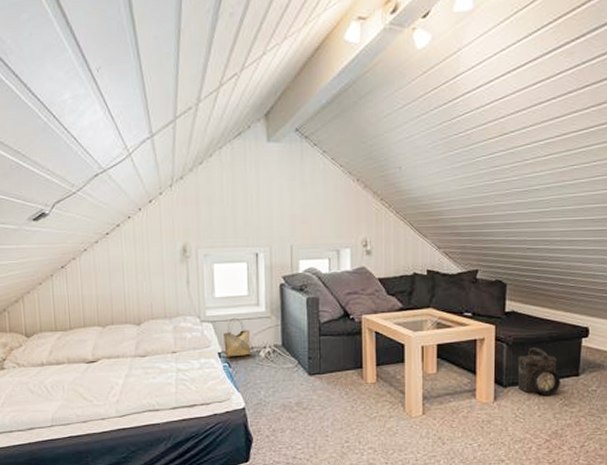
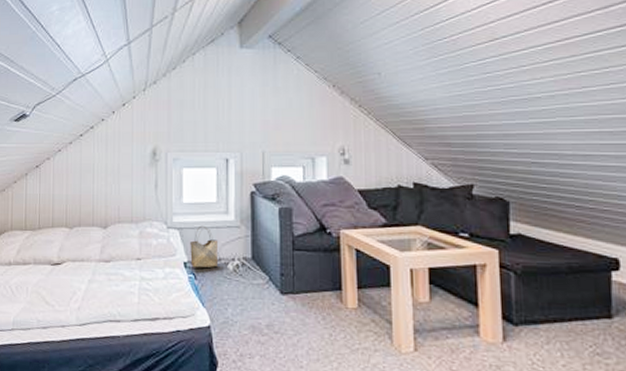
lantern: present [518,347,561,395] -> none [529,279,588,340]

